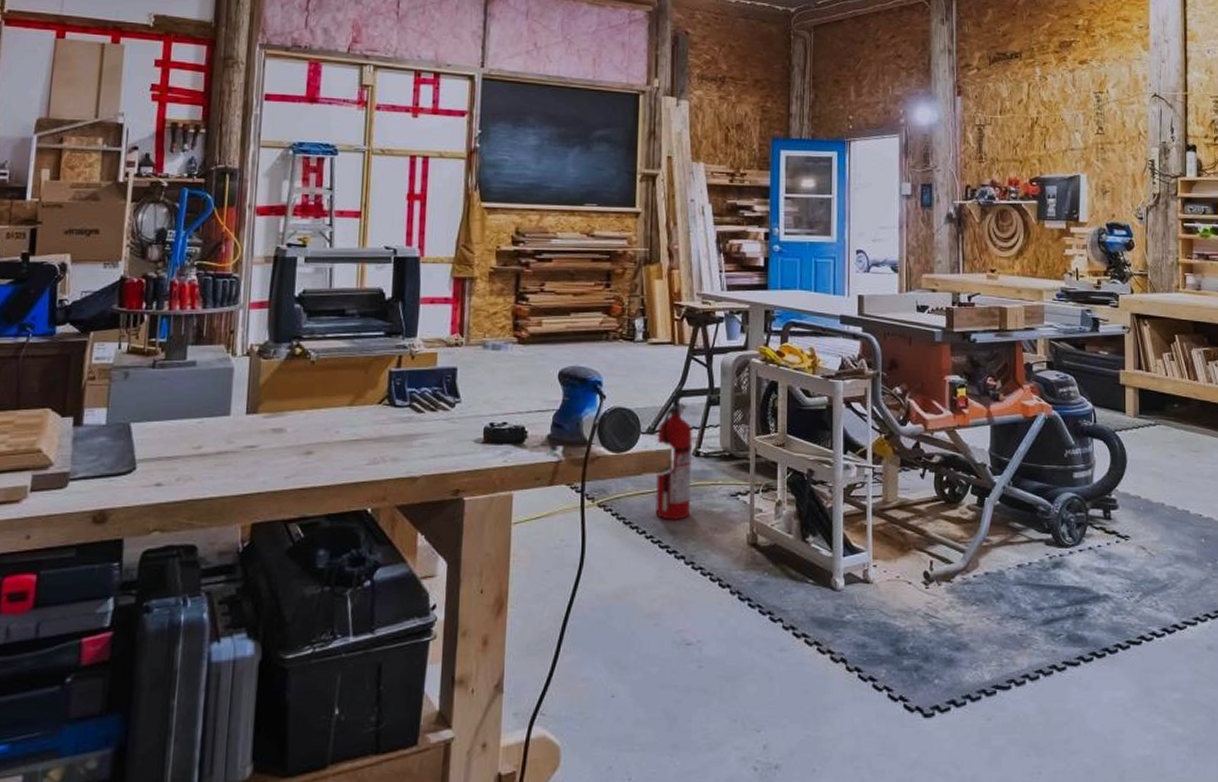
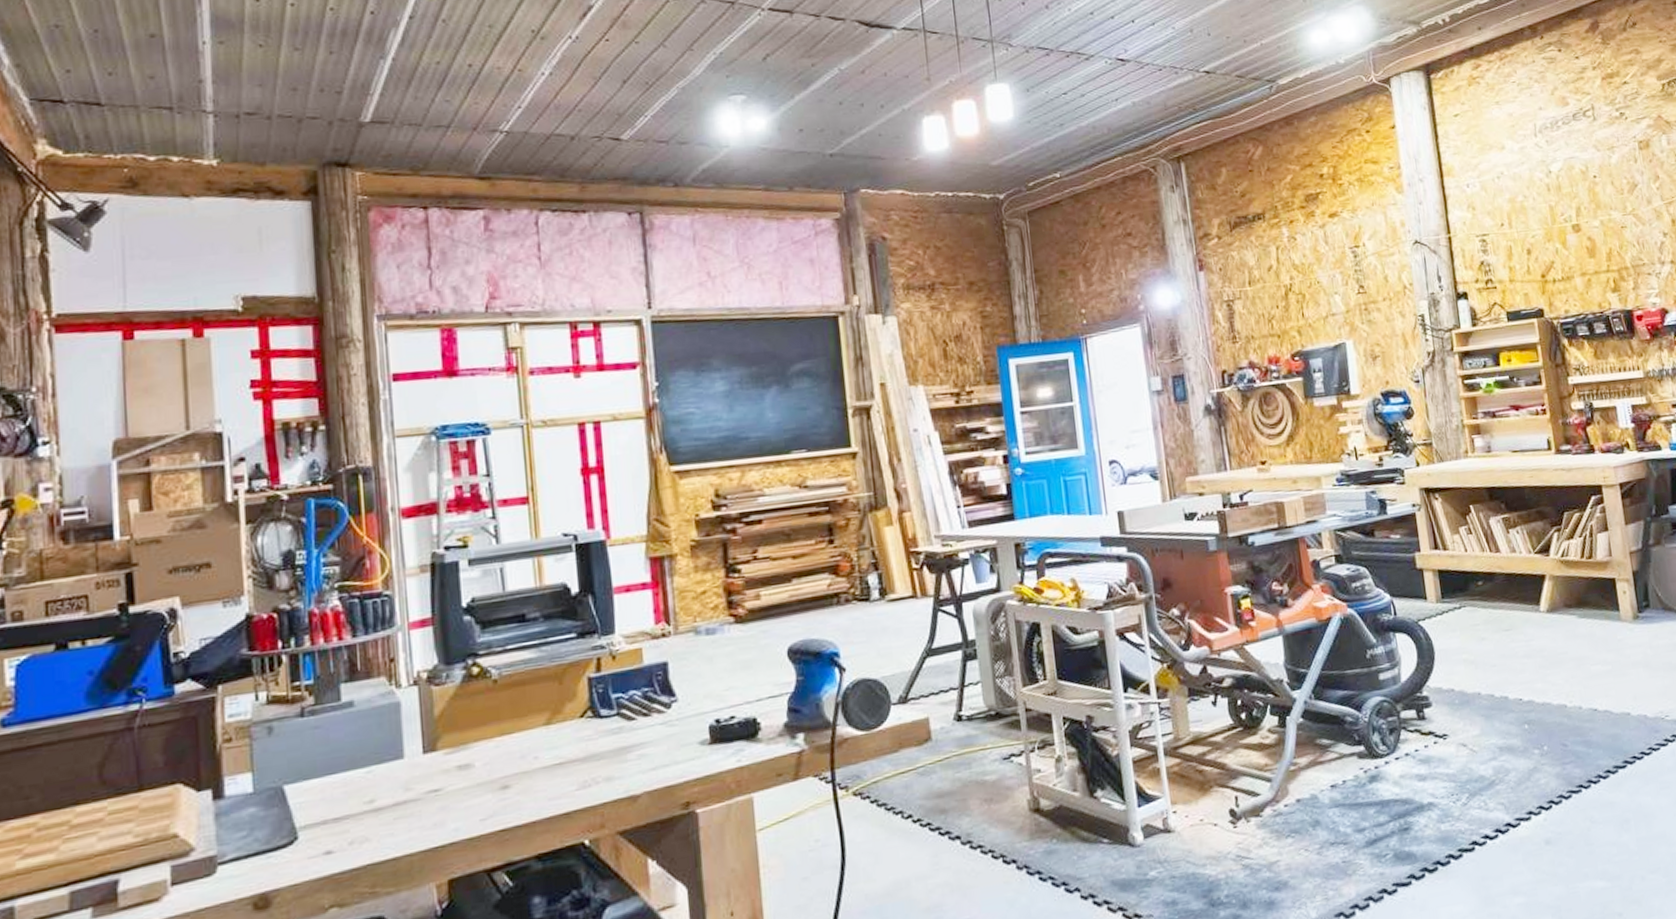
fire extinguisher: present [655,389,693,520] -> none [911,646,959,798]

